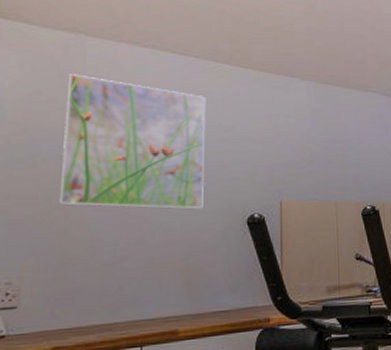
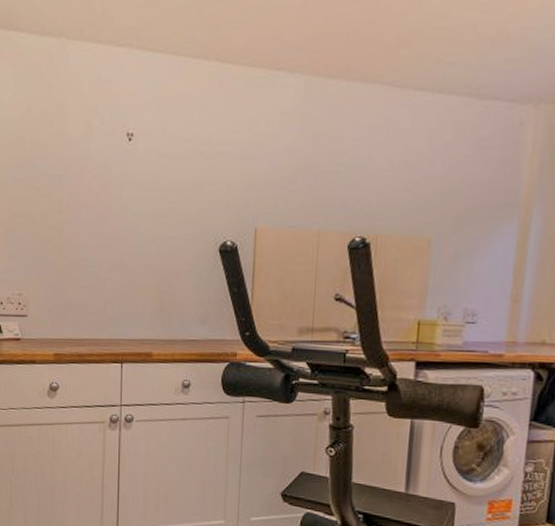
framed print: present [59,74,206,210] -> none [52,85,182,234]

